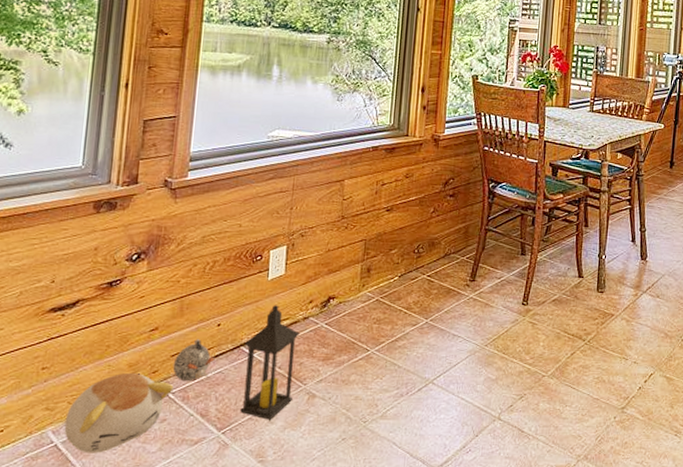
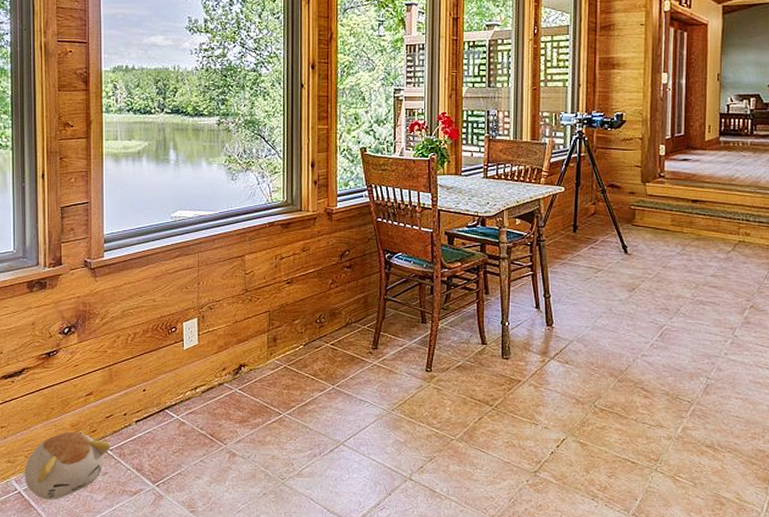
teapot: present [172,338,215,382] -> none [108,402,144,440]
lantern: present [240,305,300,420] -> none [167,372,216,475]

